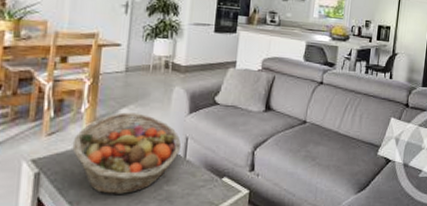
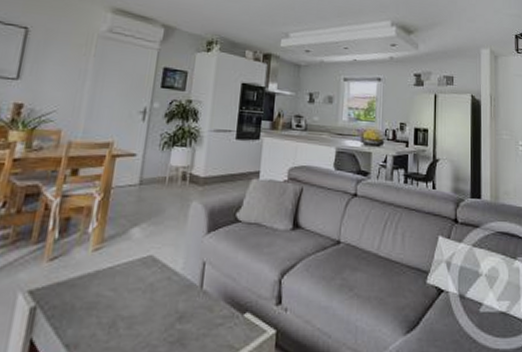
fruit basket: present [72,112,181,195] -> none [74,232,197,336]

